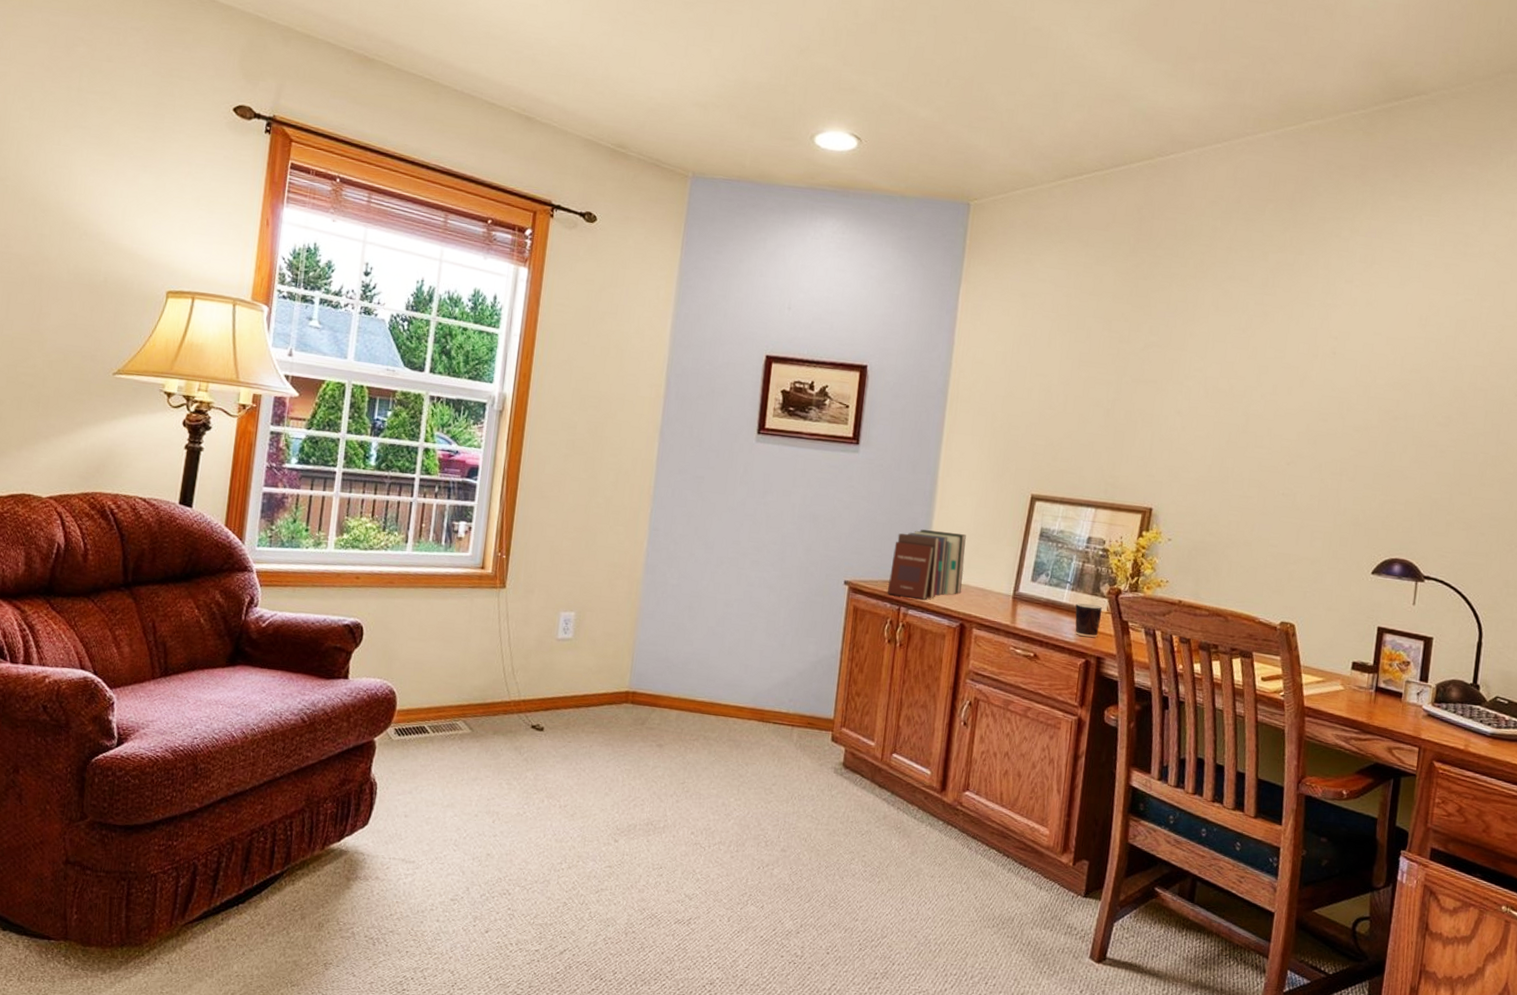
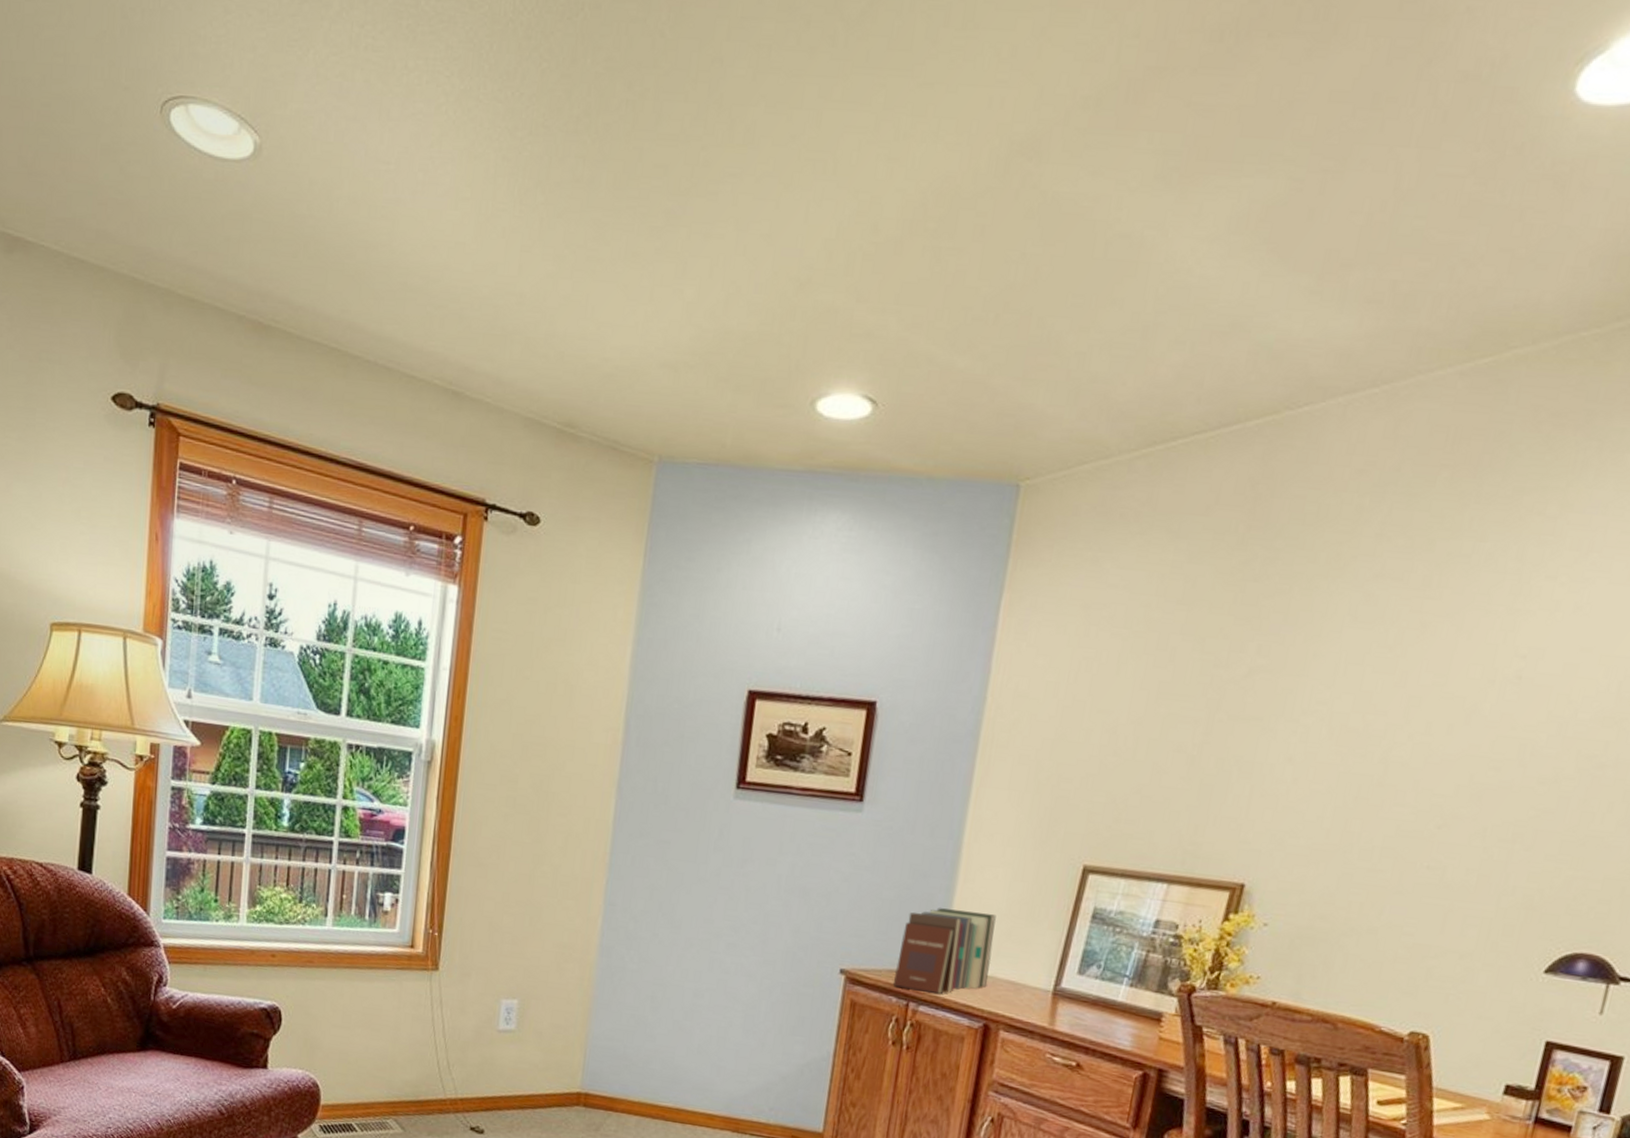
mug: present [1075,603,1103,638] -> none [1132,1002,1170,1046]

